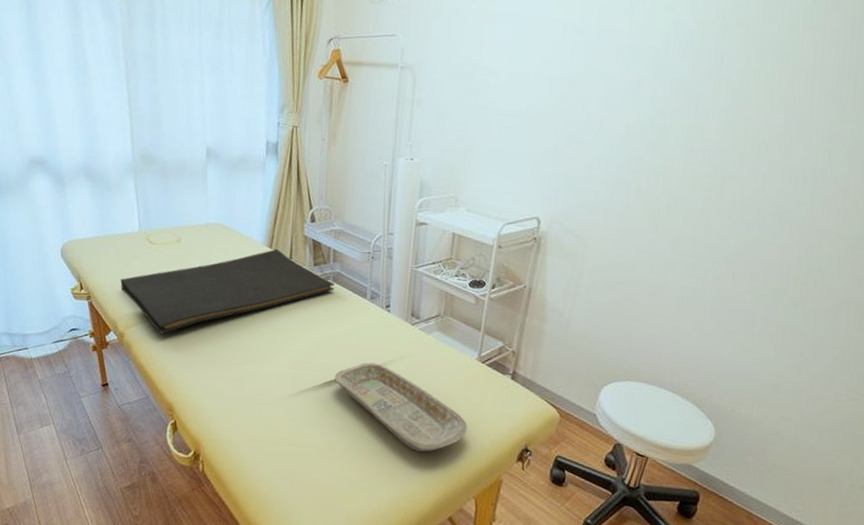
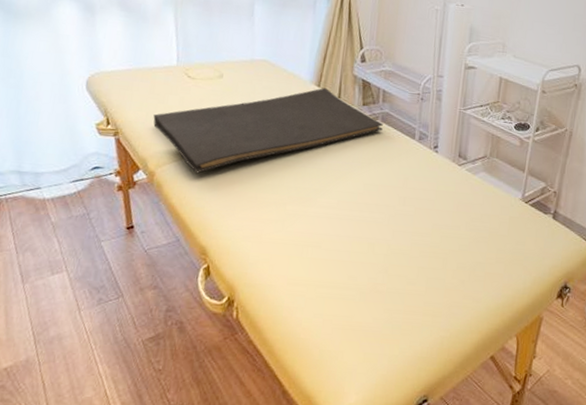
tray: present [334,362,468,453] -> none [380,202,511,292]

